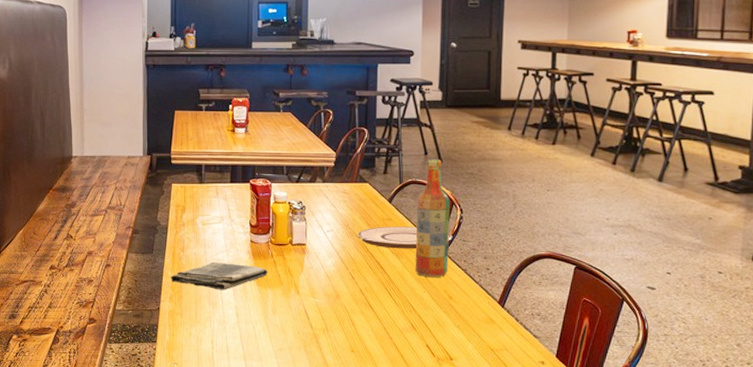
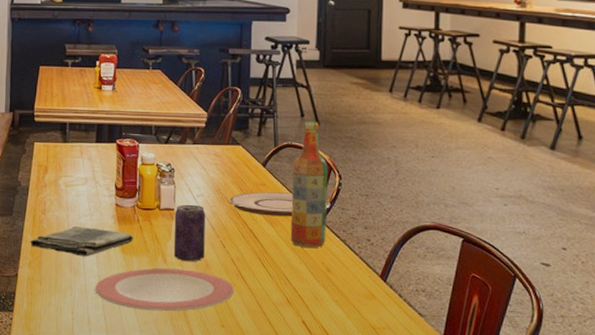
plate: none [233,299,362,339] -> present [95,268,234,312]
beverage can: none [306,239,335,293] -> present [173,204,206,262]

